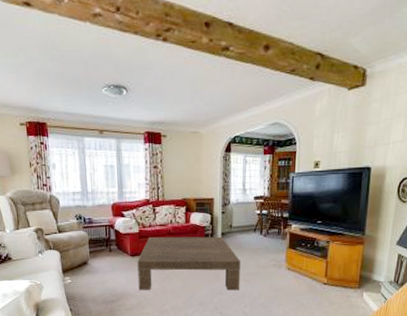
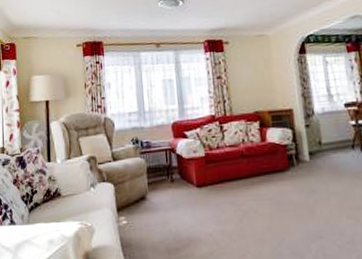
coffee table: present [137,236,241,291] -> none [205,157,347,234]

